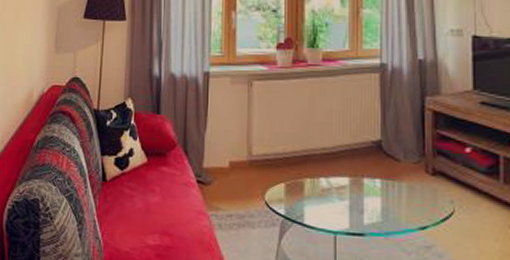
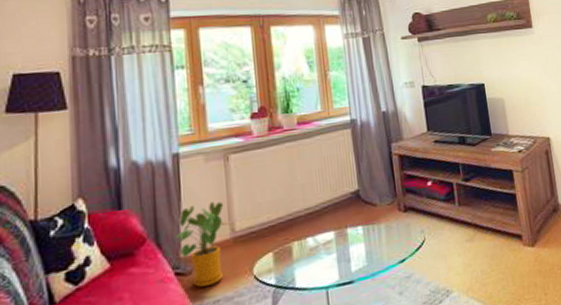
house plant: none [200,122,247,200] -> present [175,201,229,287]

